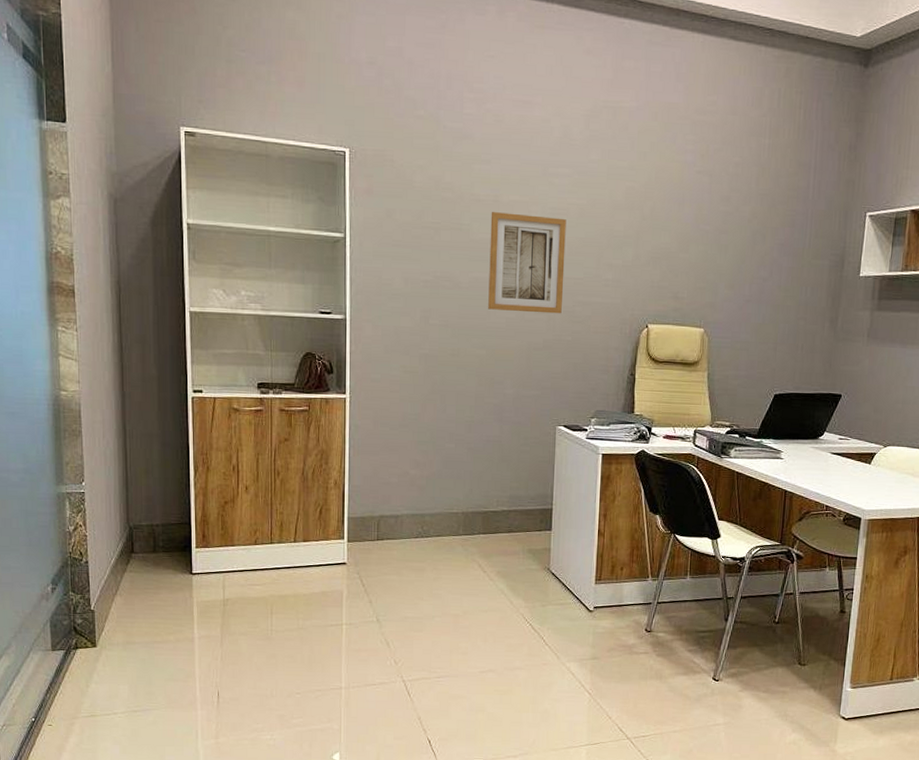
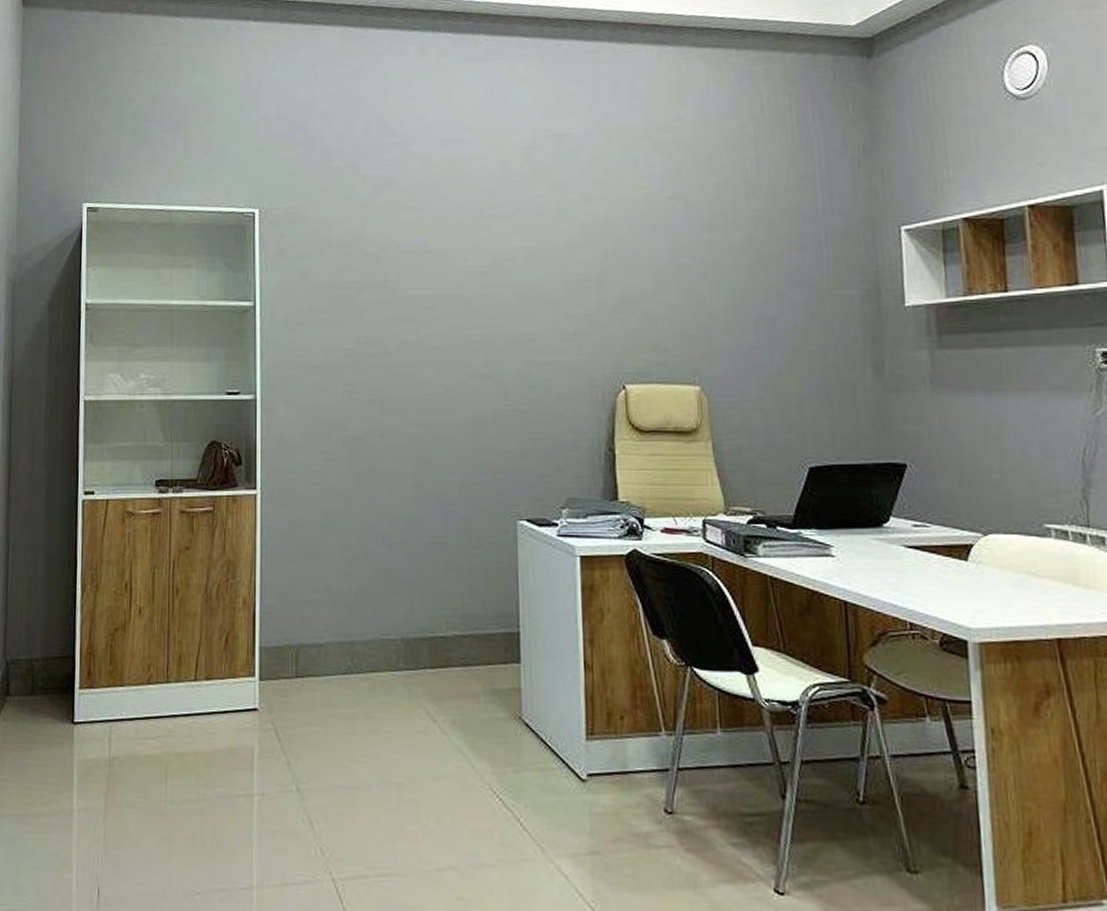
wall art: present [488,212,566,314] -> none [421,263,514,379]

